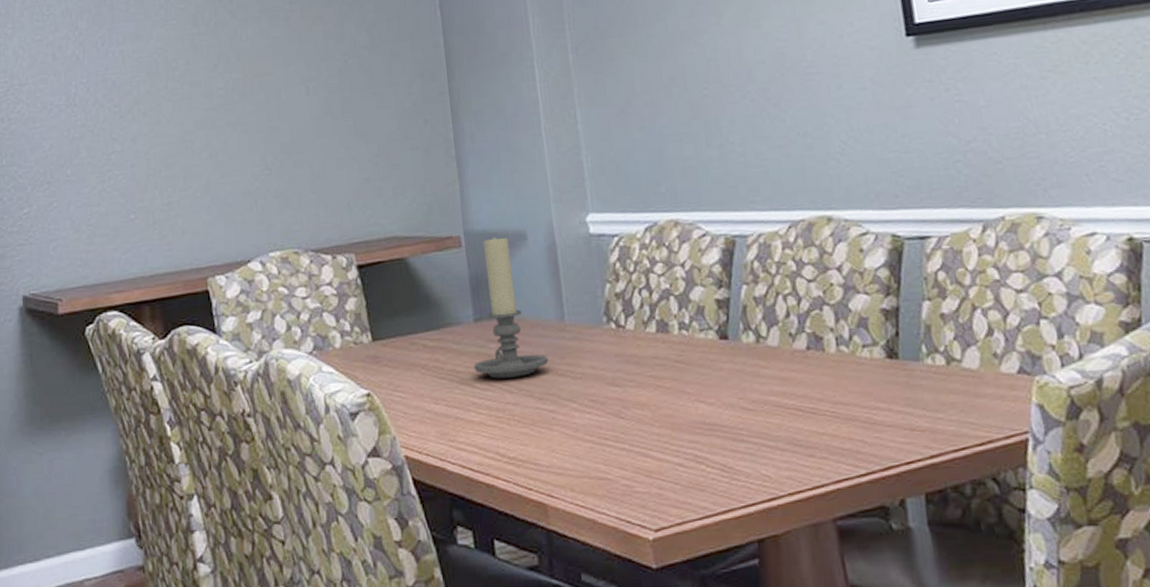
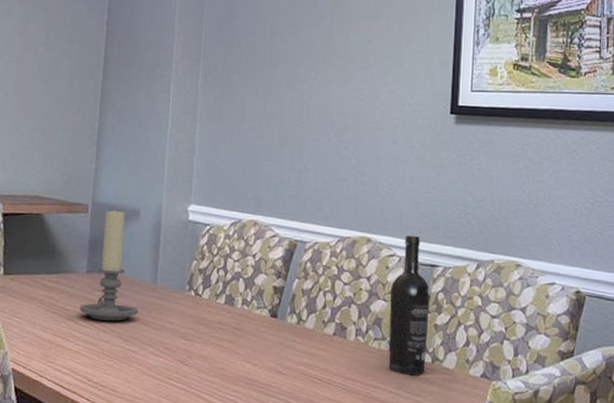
wine bottle: none [871,202,940,387] -> present [388,235,430,376]

